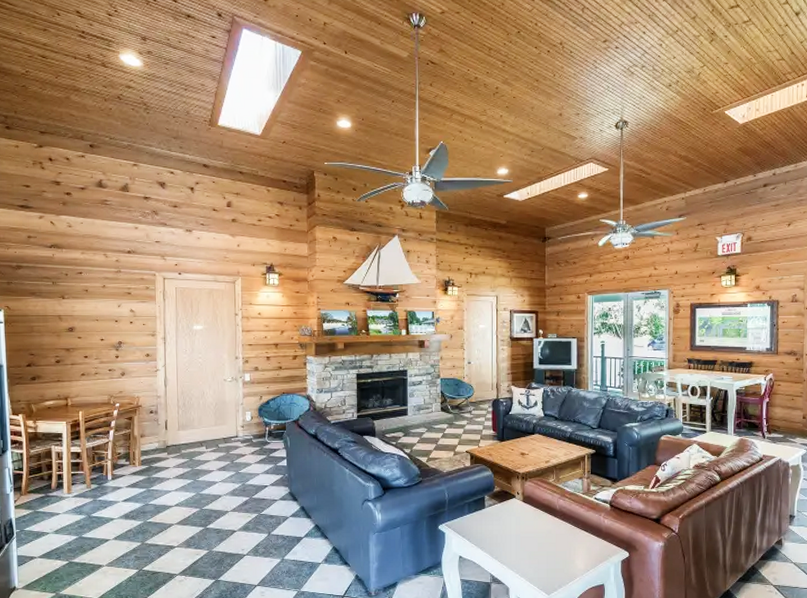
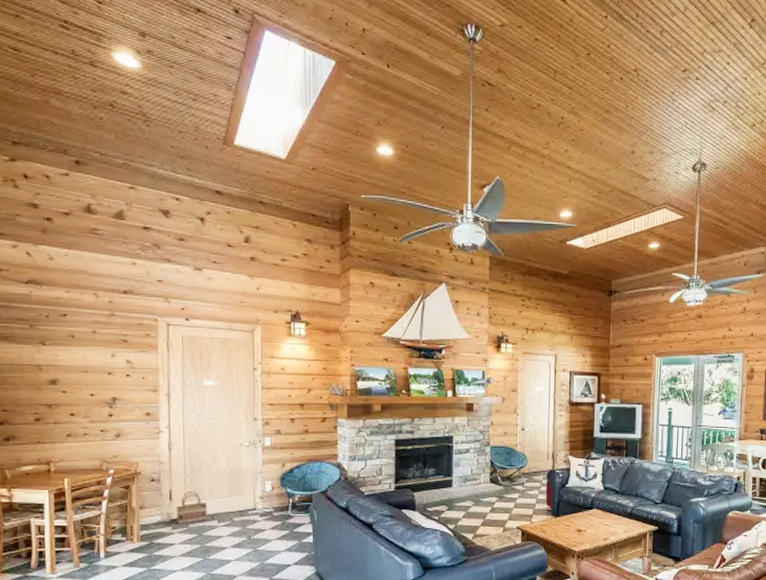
basket: none [170,421,197,450] -> present [175,491,208,524]

